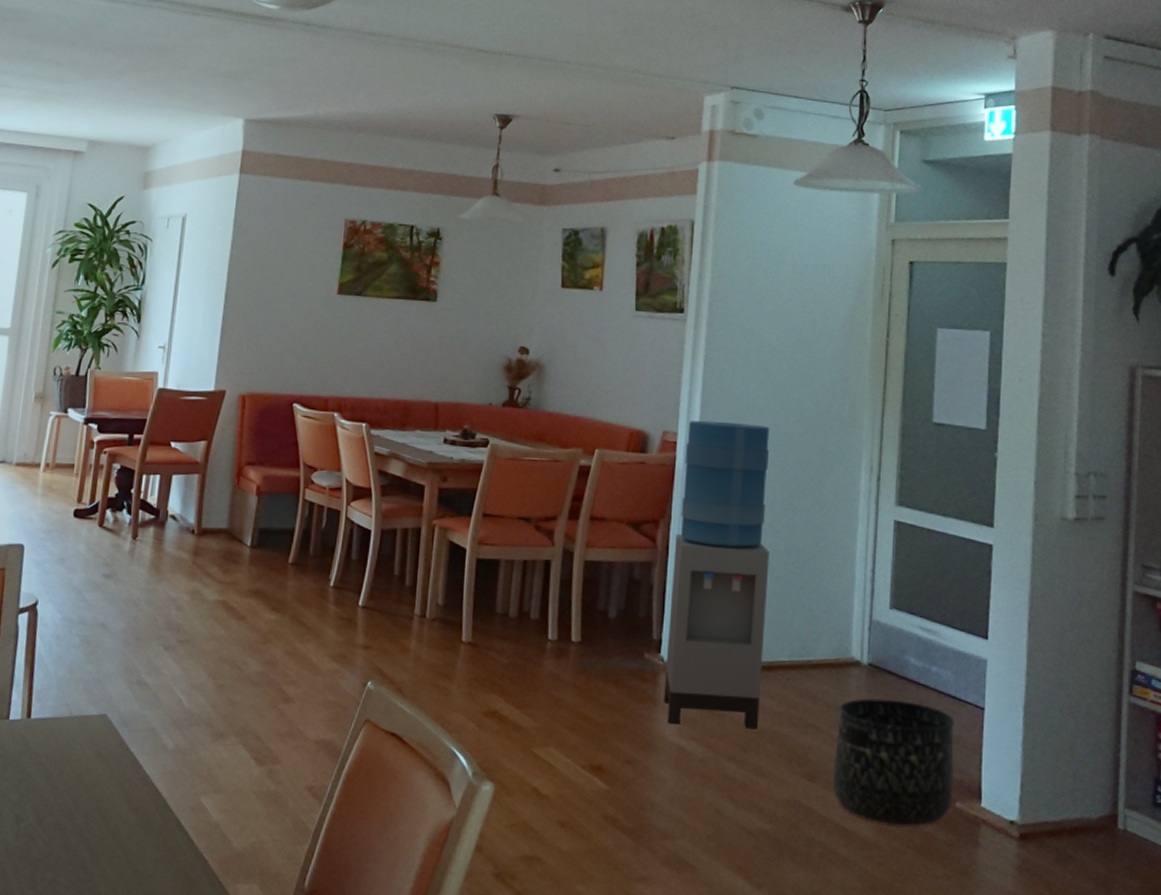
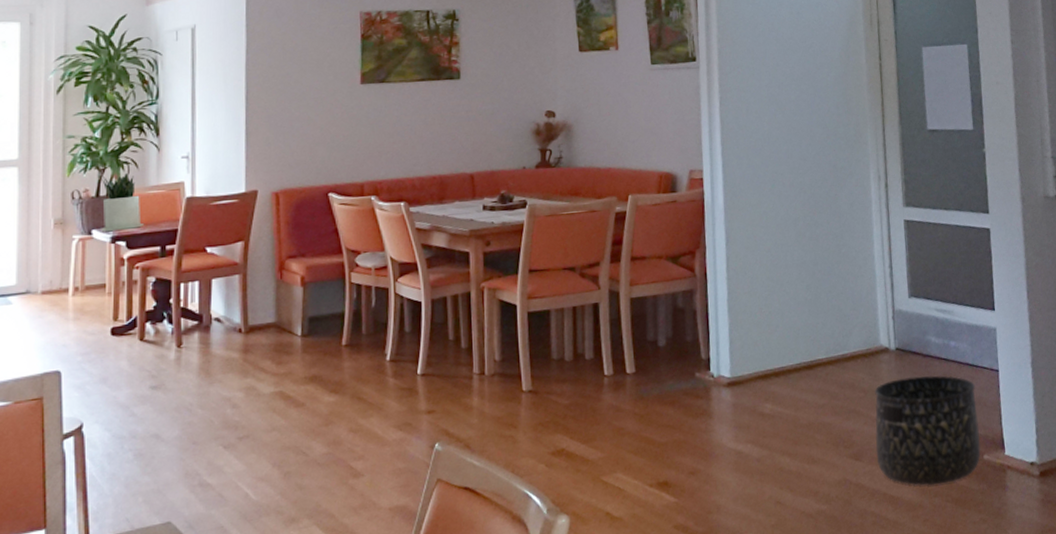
planter: none [76,356,117,414] -> present [101,173,145,232]
water cooler: present [664,420,770,730] -> none [711,153,806,432]

